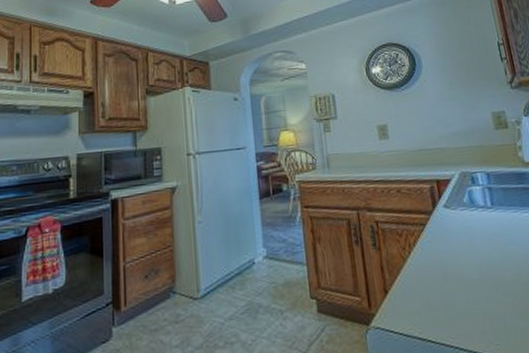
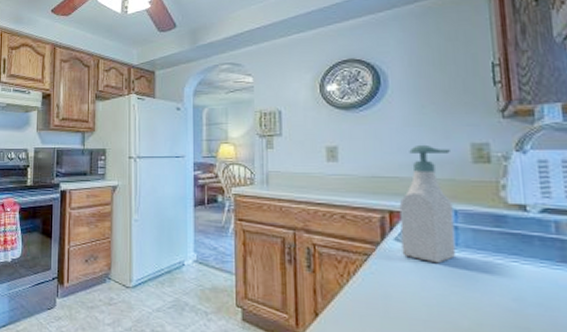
soap bottle: none [443,116,494,224] -> present [399,144,456,264]

